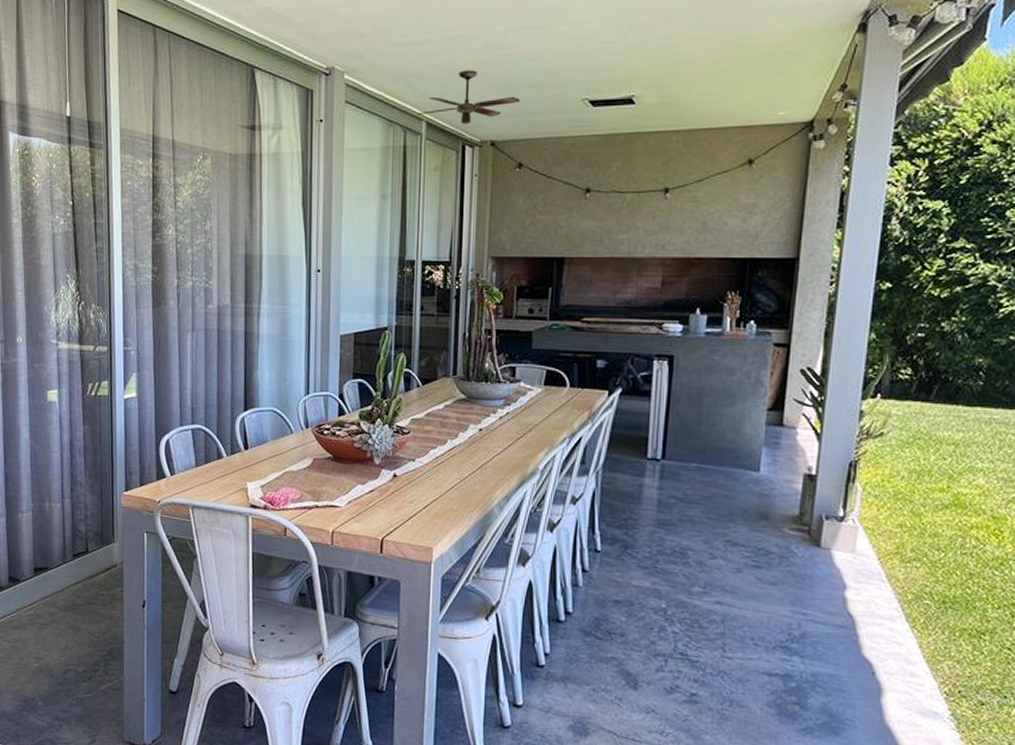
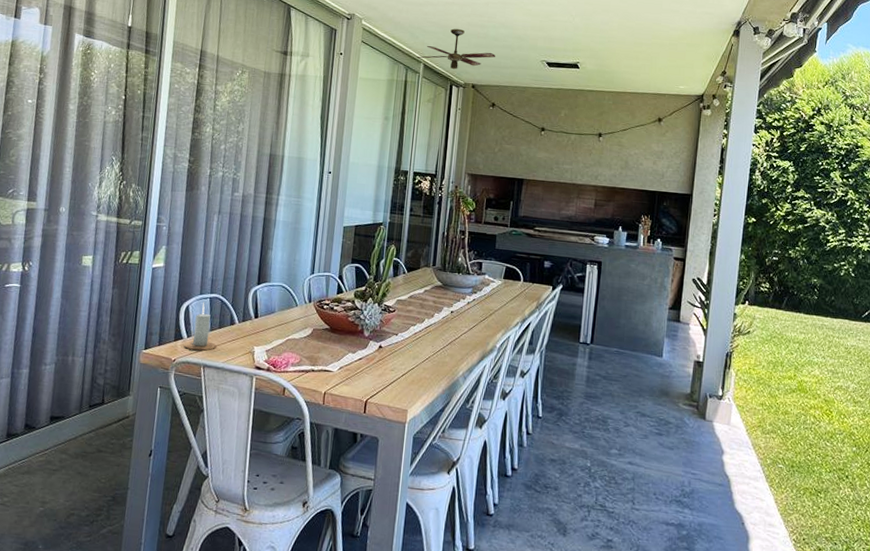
candle: none [168,434,205,490] -> present [184,301,217,351]

